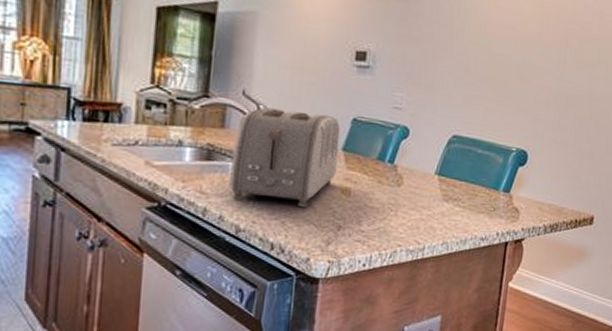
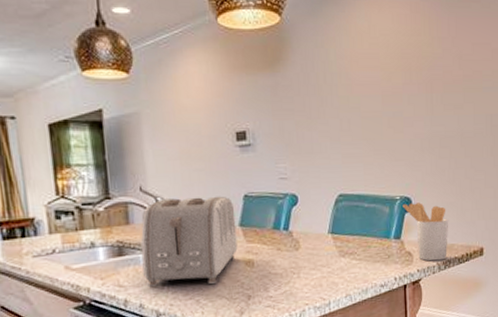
utensil holder: none [517,156,563,223] -> present [402,202,449,261]

